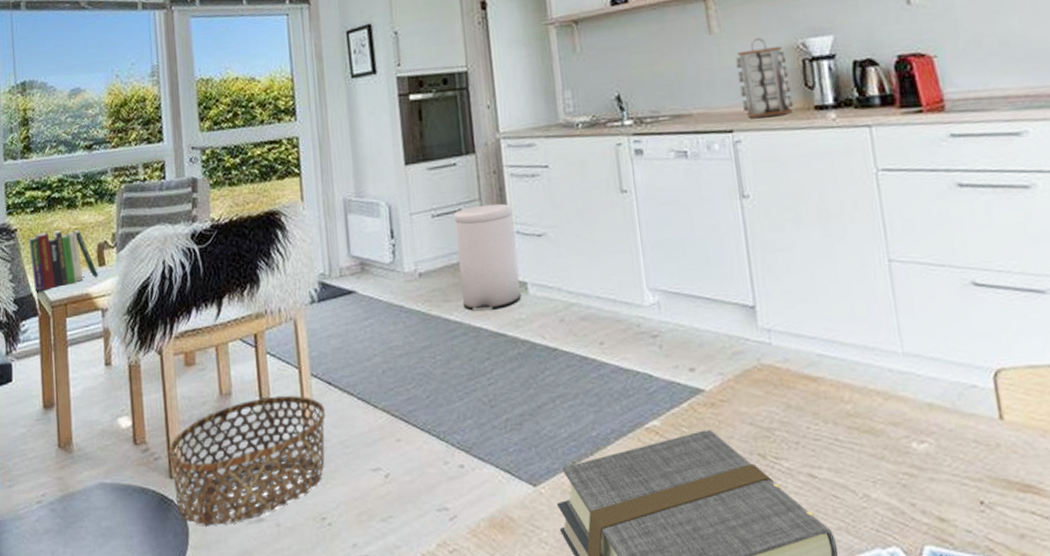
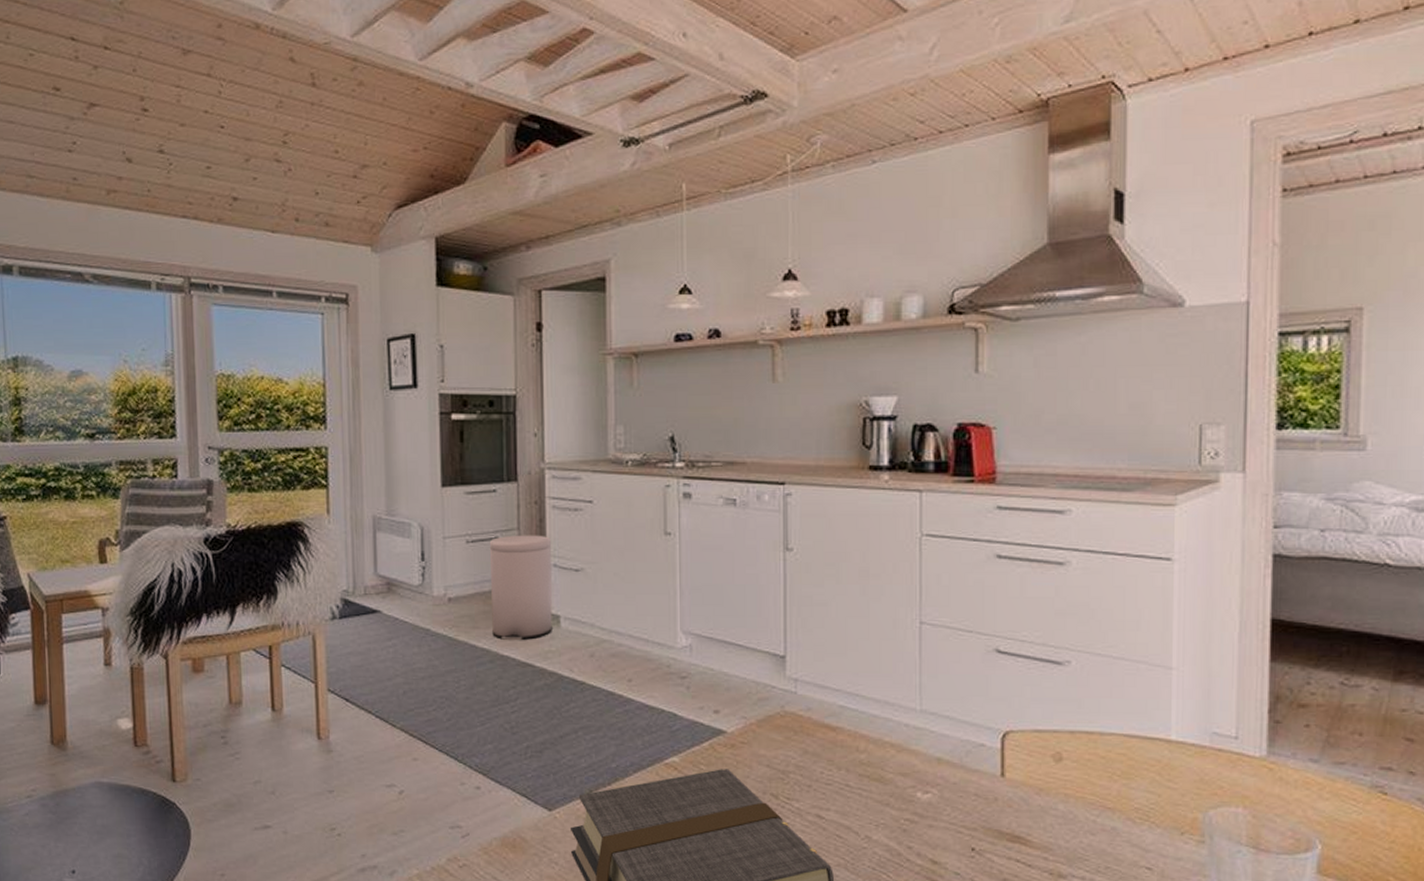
books: present [28,230,99,292] -> none [20,522,99,585]
basket: present [169,395,326,525] -> none [172,708,341,829]
spice rack: present [736,38,793,119] -> none [797,391,848,473]

